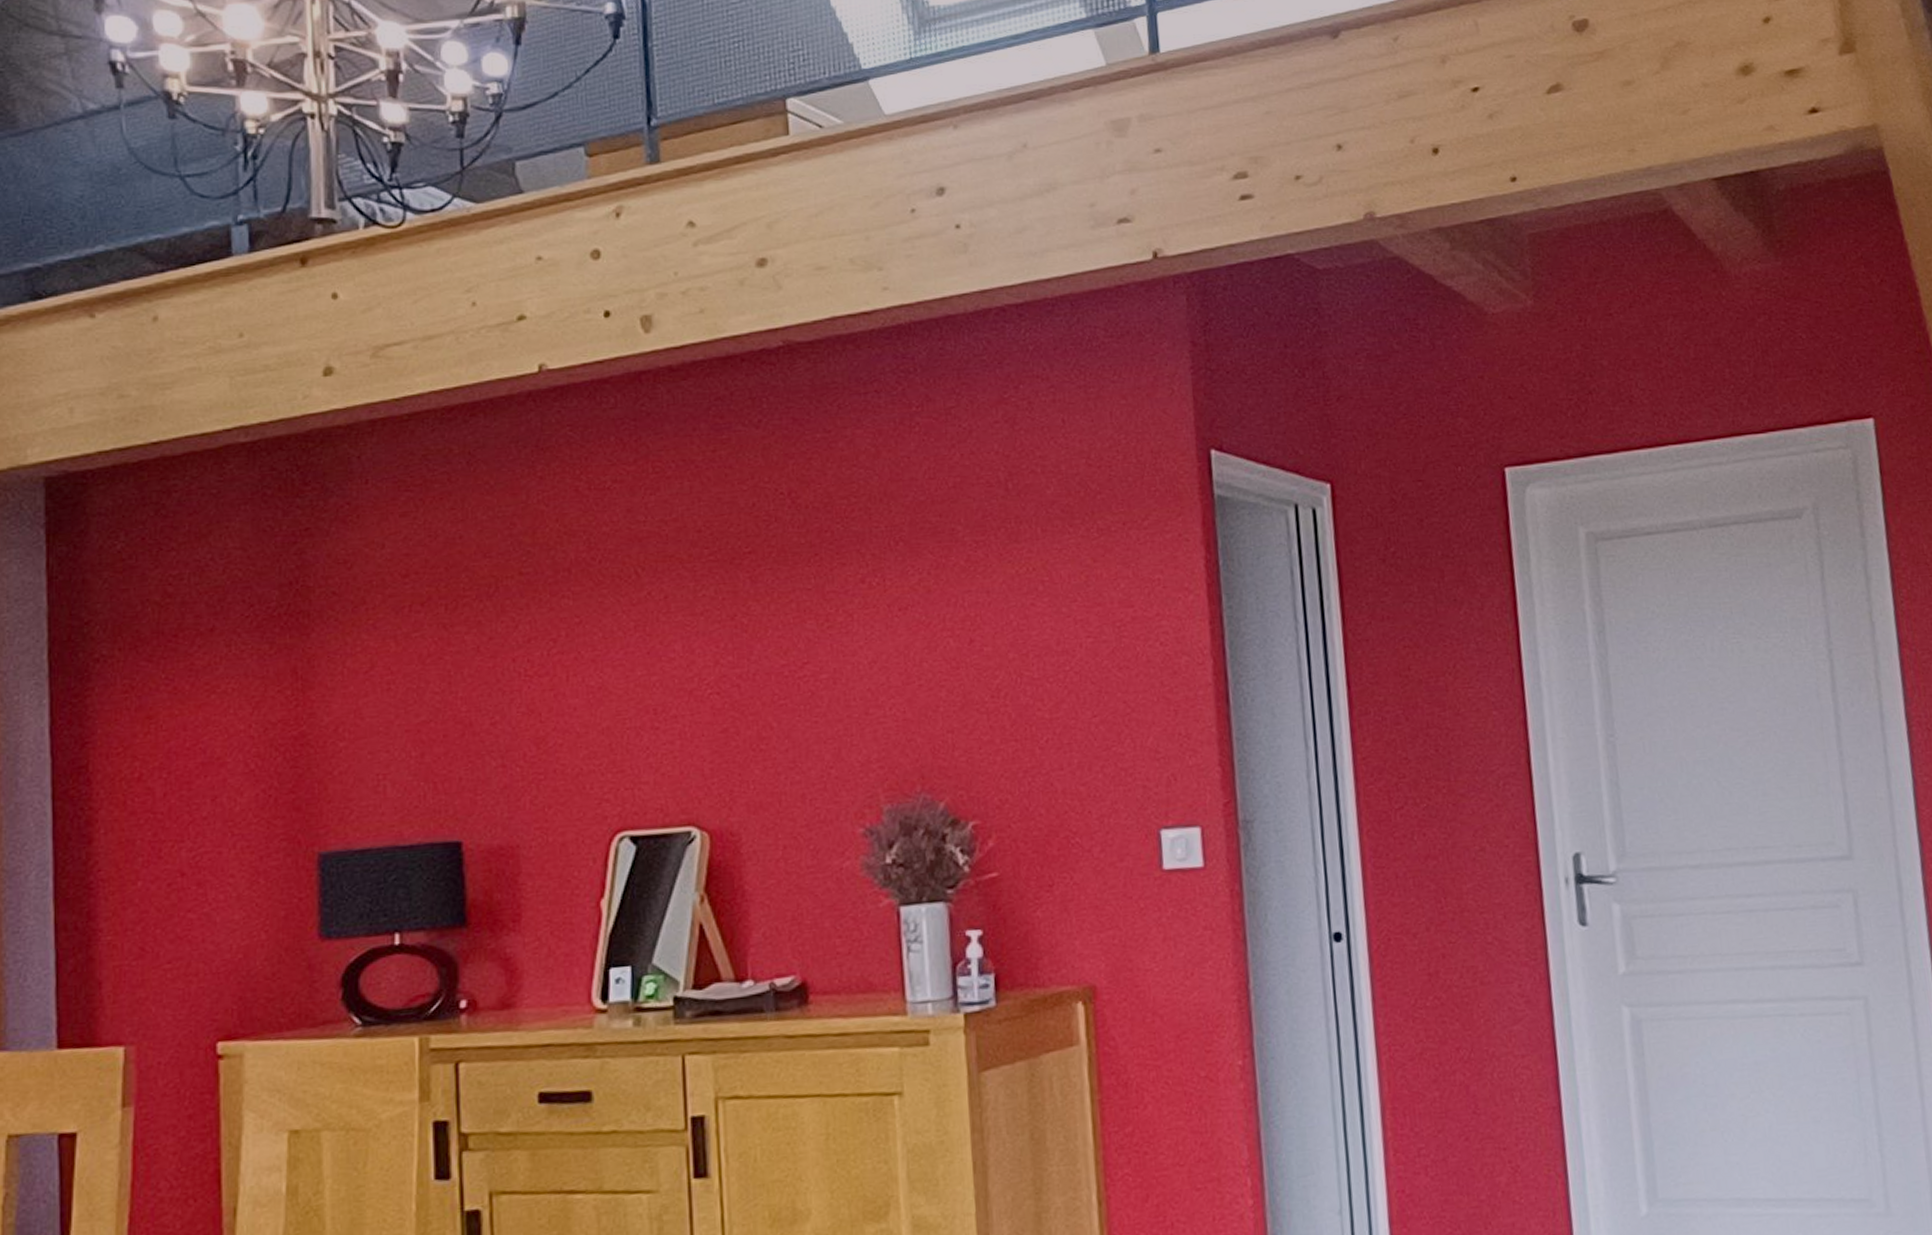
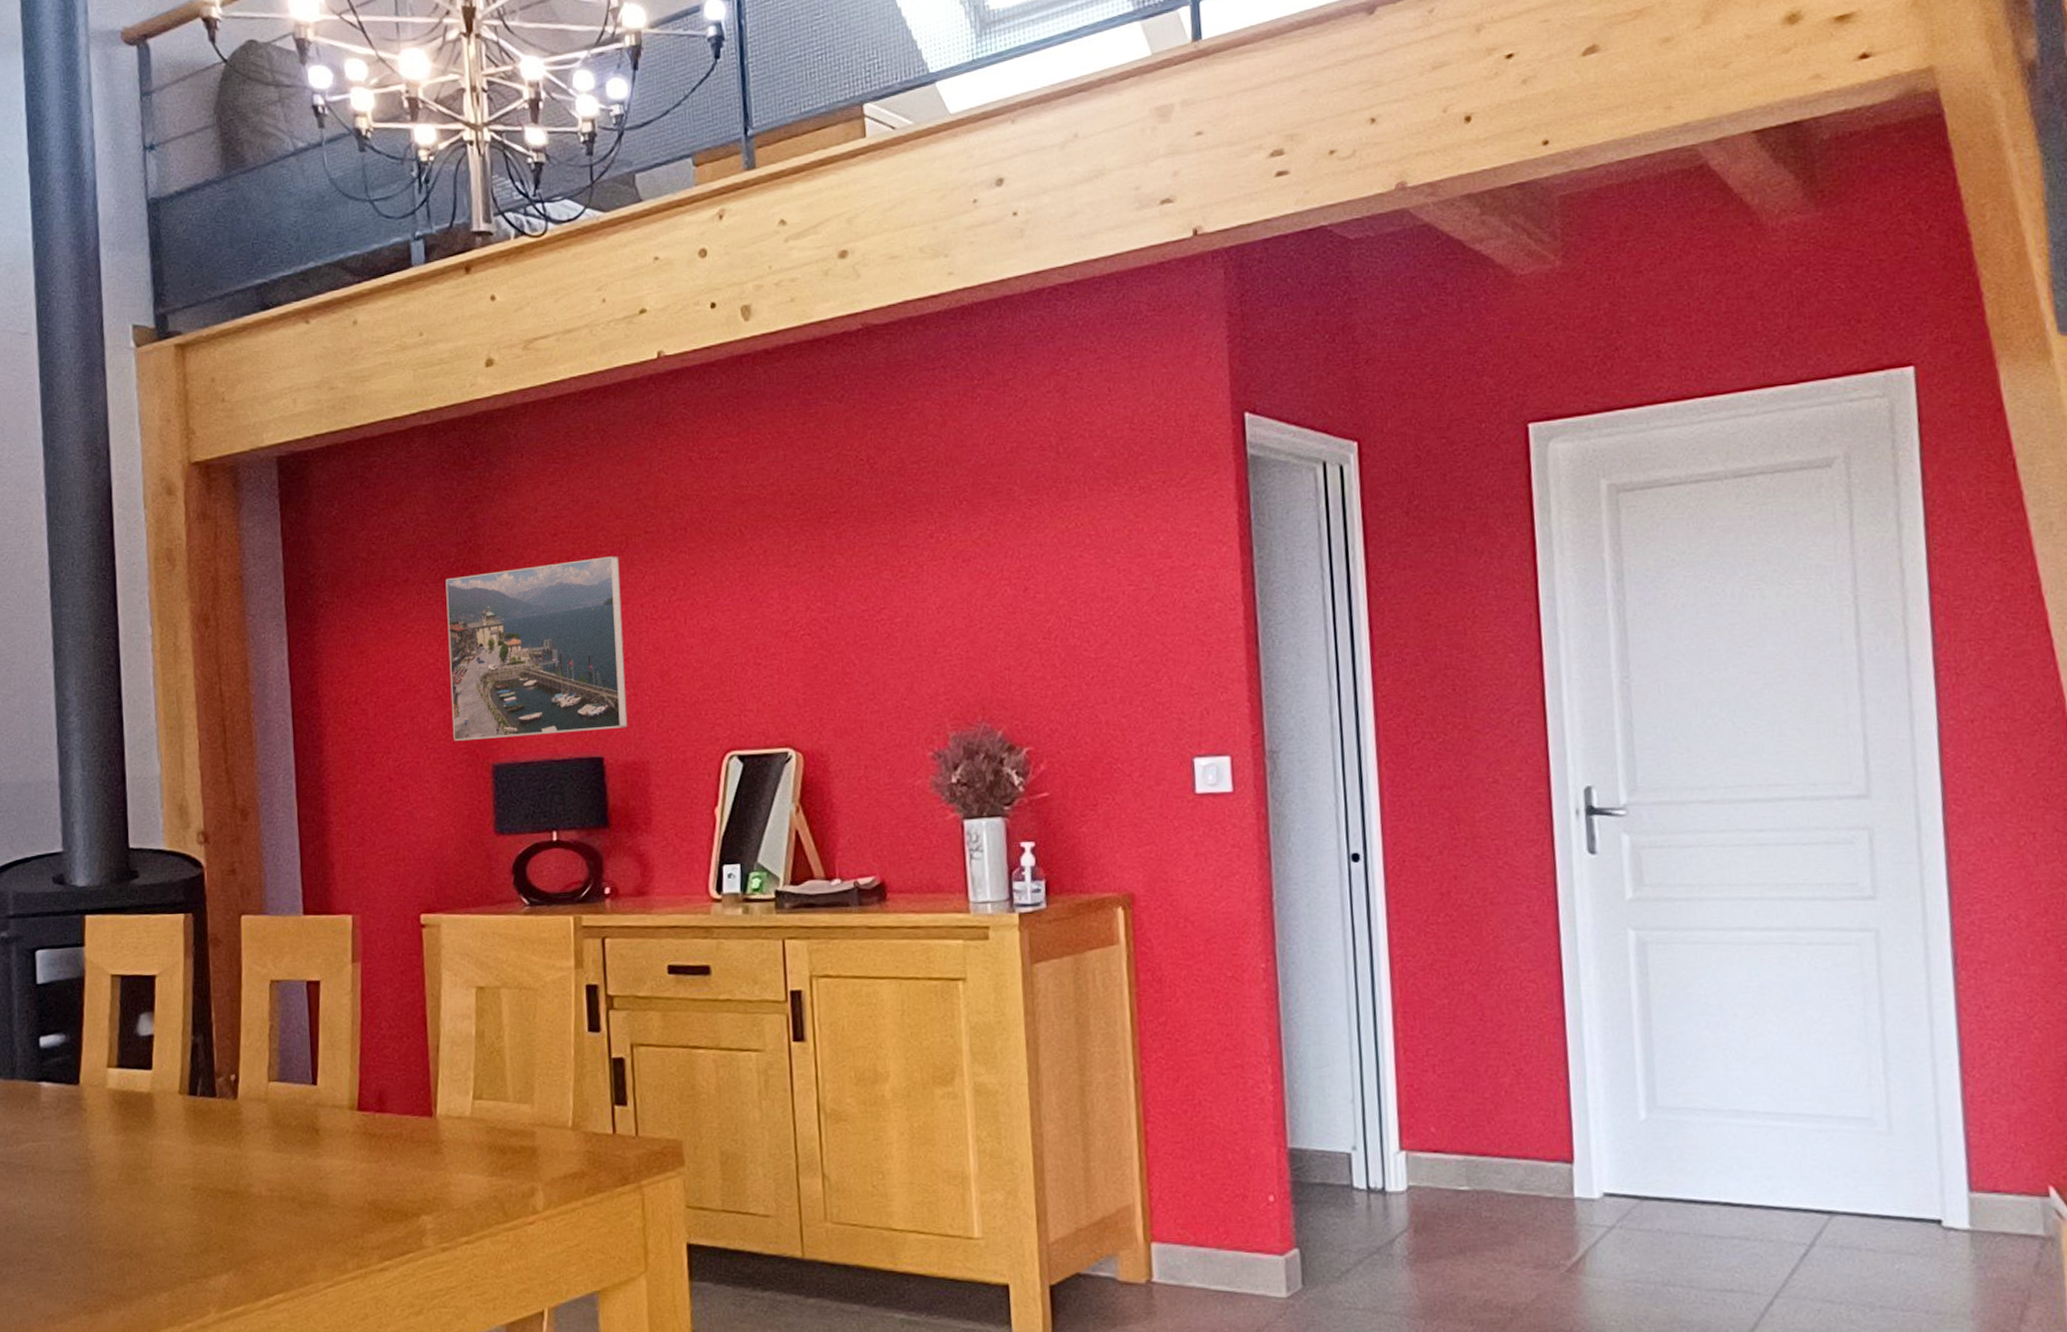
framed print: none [263,601,494,825] -> present [445,556,628,741]

